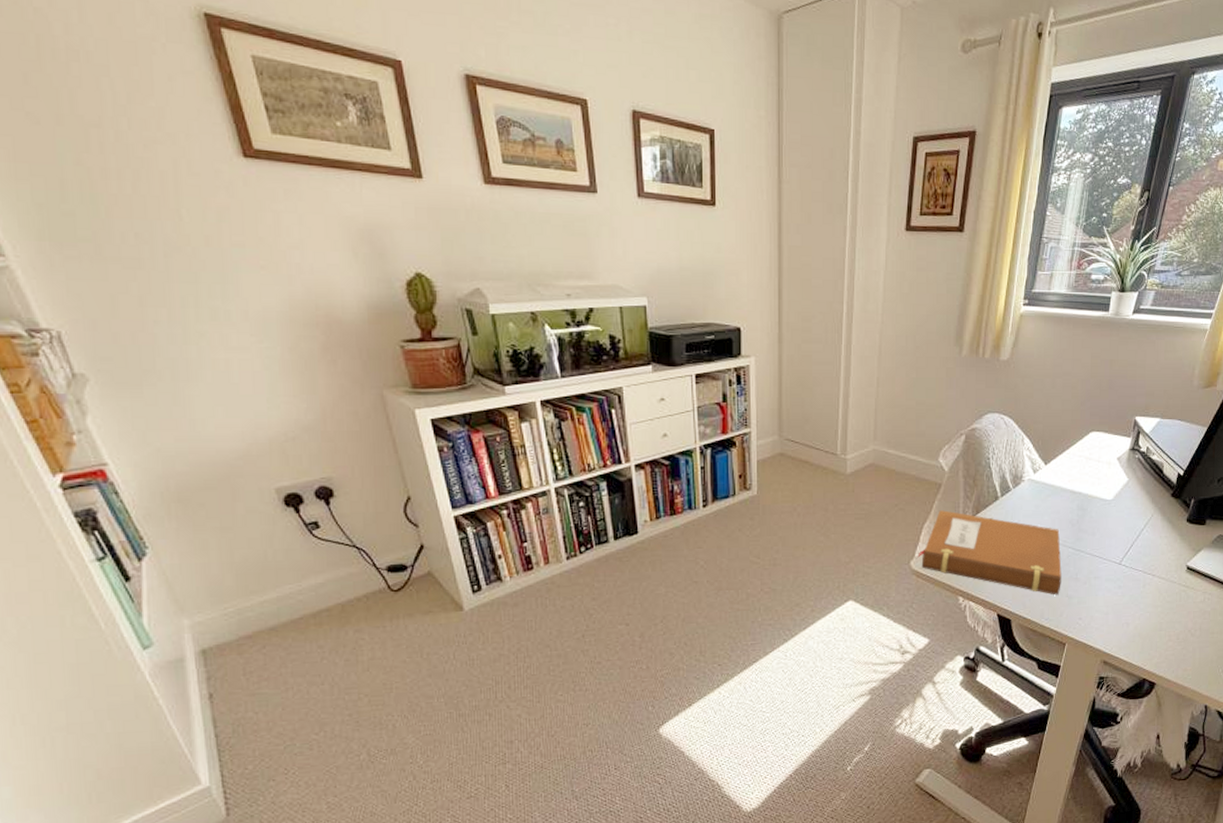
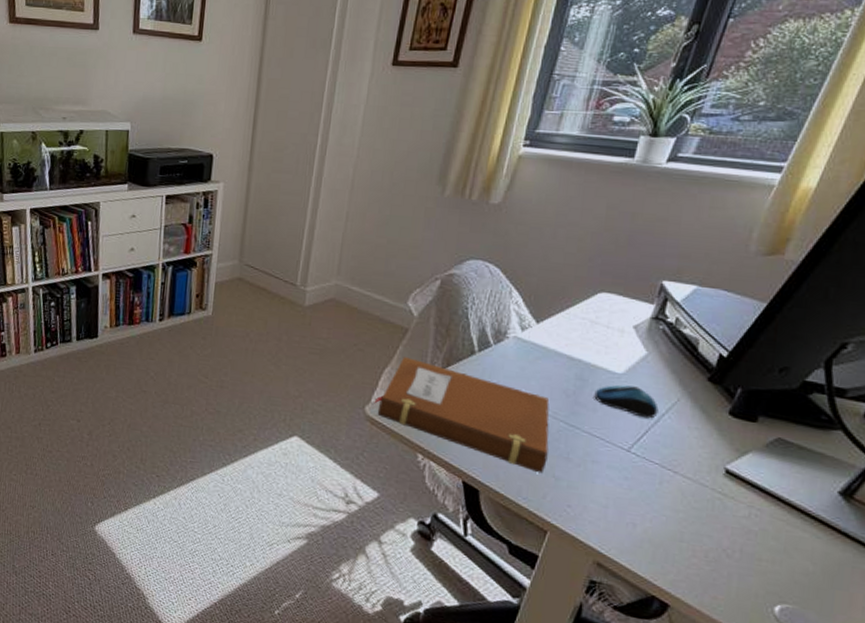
computer mouse: none [1092,509,1139,534] -> present [594,385,659,419]

